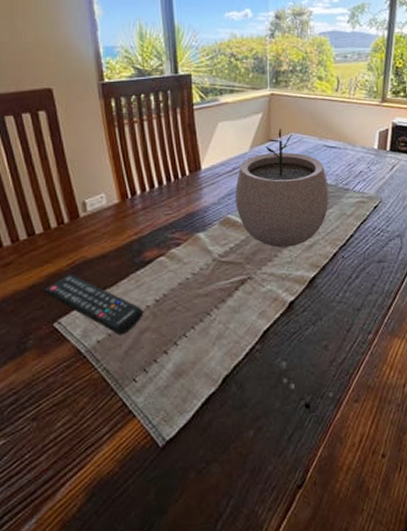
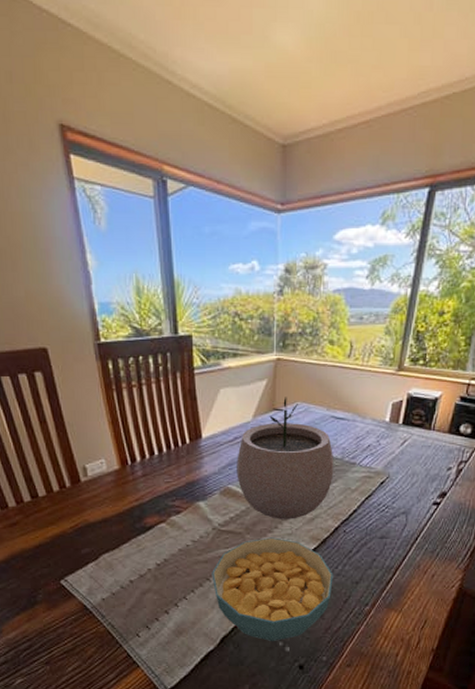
remote control: present [42,275,144,335] -> none [48,537,145,595]
cereal bowl: none [212,266,335,378] -> present [212,537,333,641]

